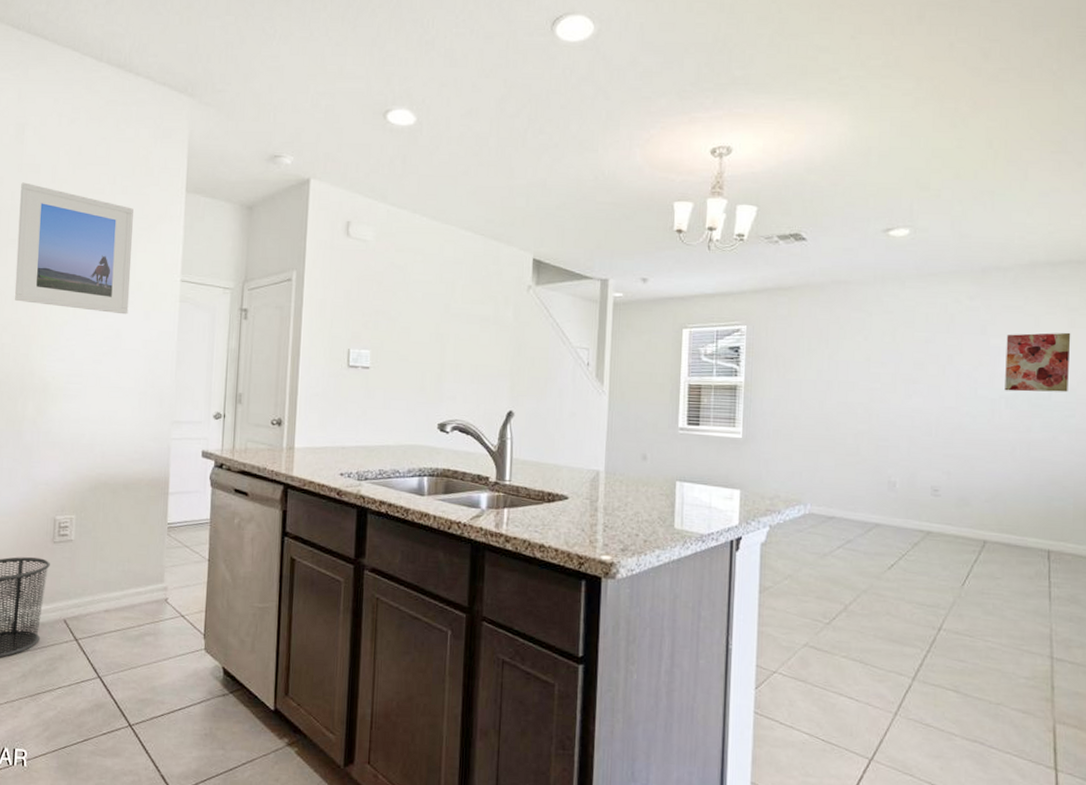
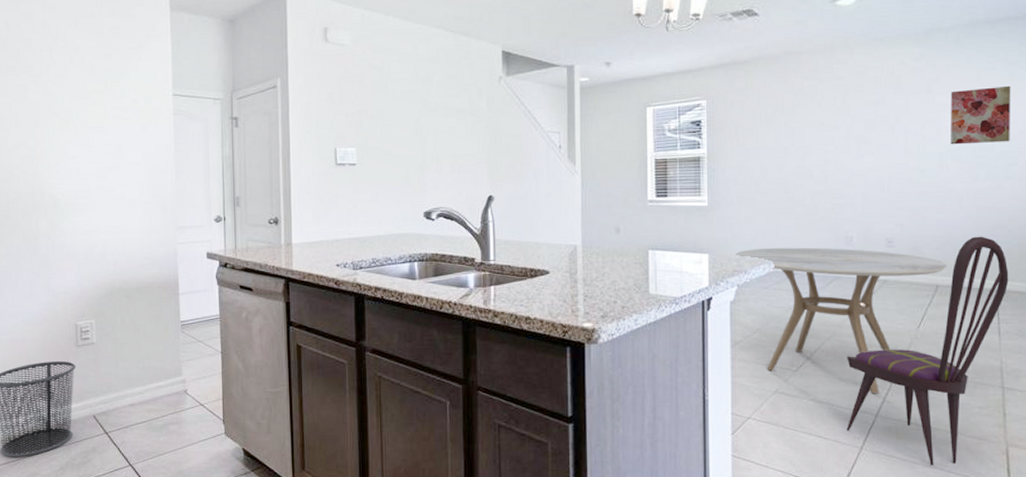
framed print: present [14,182,134,315] -> none [14,12,127,131]
dining table: none [768,487,996,655] -> present [735,247,947,394]
dining chair: none [880,490,1062,739] -> present [846,236,1009,466]

